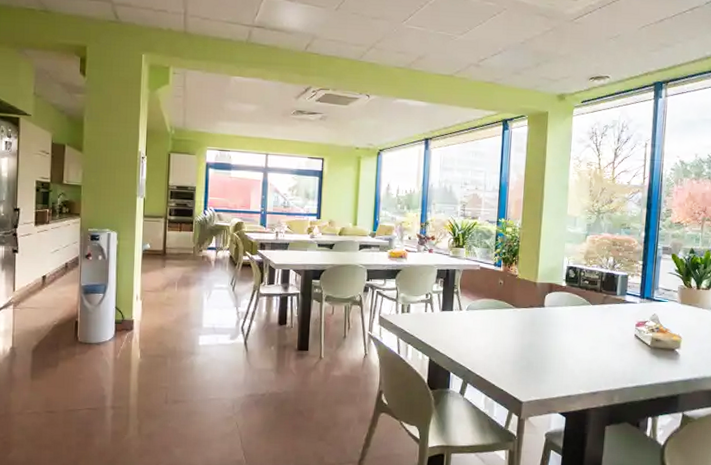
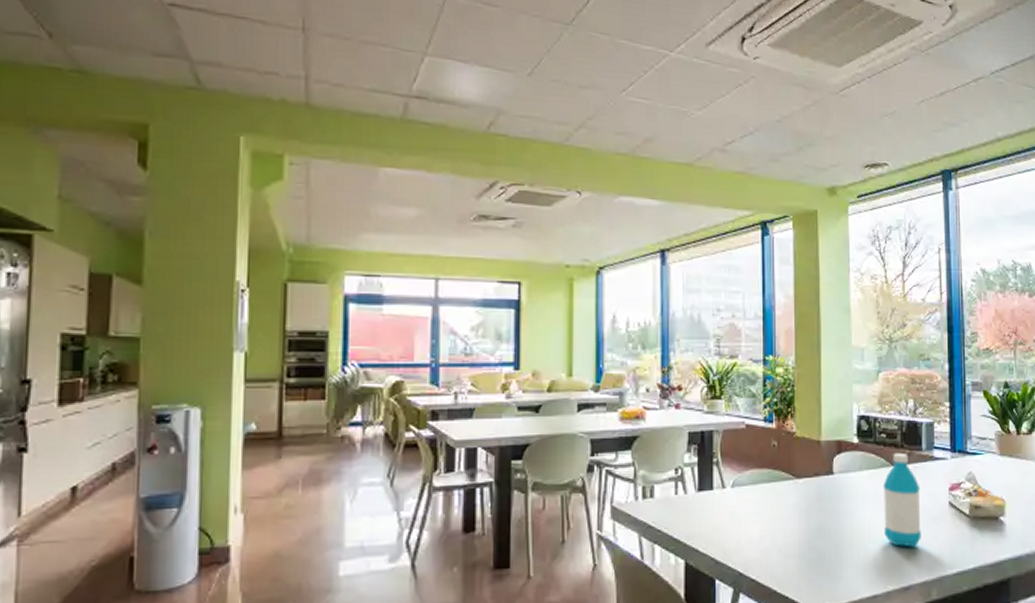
water bottle: none [580,295,613,365] -> present [882,452,921,548]

